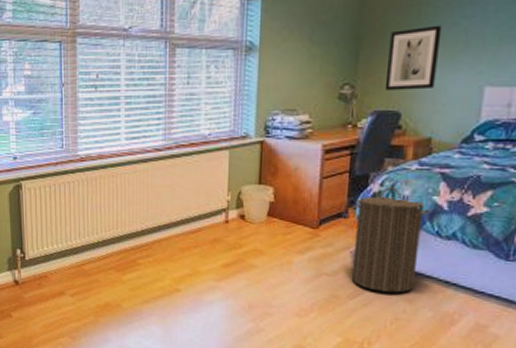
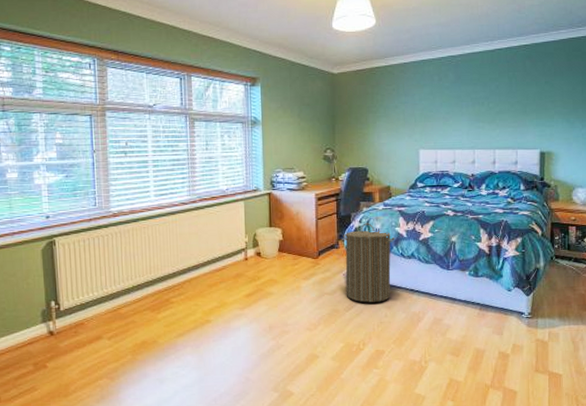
wall art: present [384,25,442,90] -> none [355,108,389,153]

